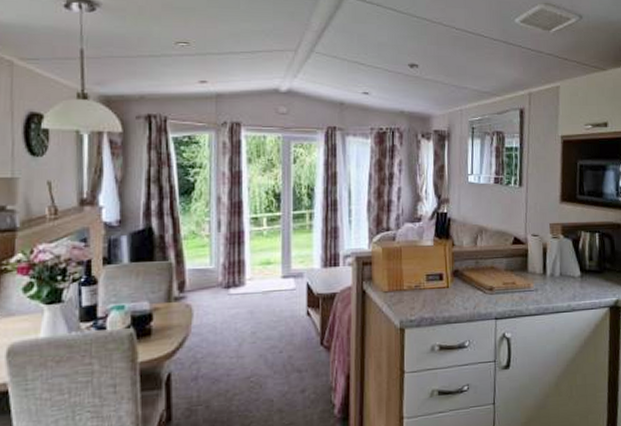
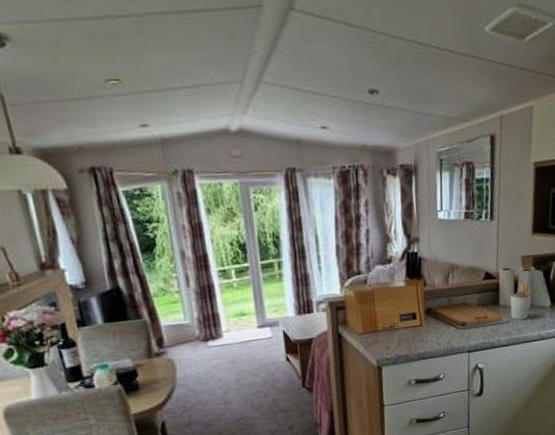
utensil holder: none [538,251,569,289] -> present [510,283,540,321]

